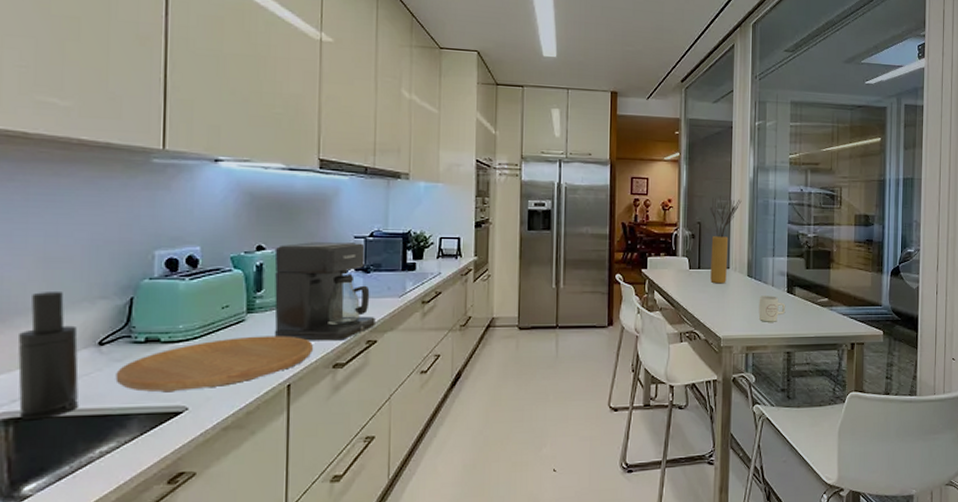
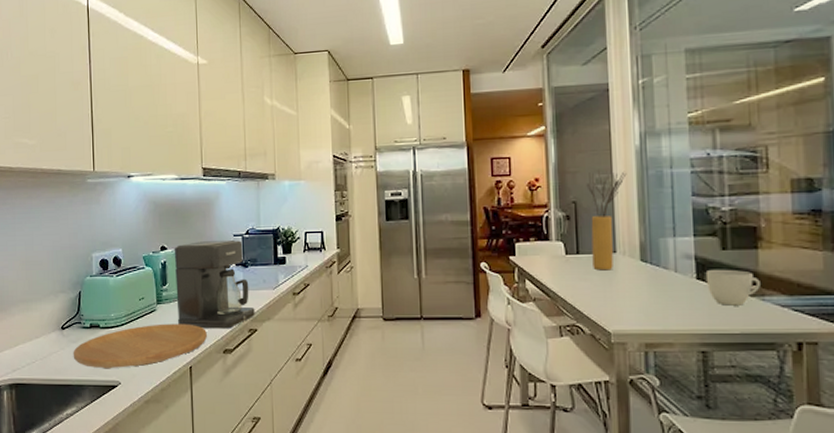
soap dispenser: present [17,290,79,419] -> none [14,286,51,385]
mug: present [758,296,786,322] -> none [658,283,696,315]
cup: none [793,284,830,314] -> present [705,269,760,306]

